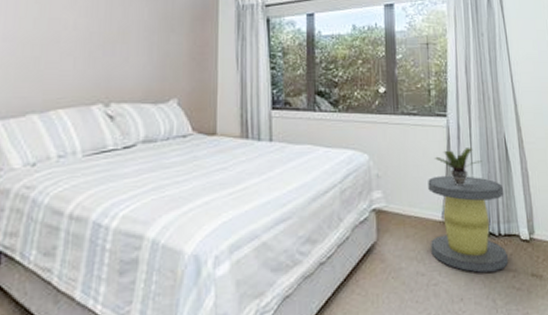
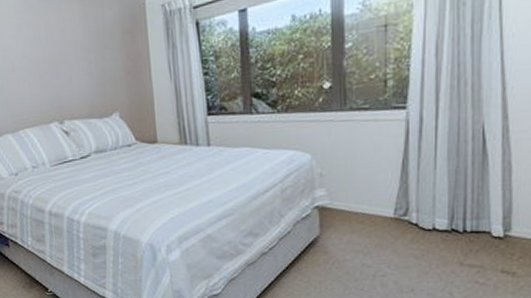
stool: present [428,175,508,273] -> none [379,171,474,267]
potted plant: present [435,148,483,185] -> none [389,141,450,182]

